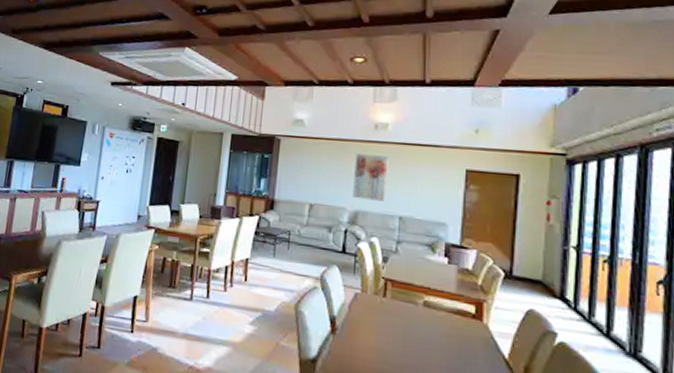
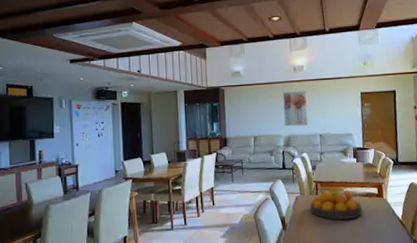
fruit bowl: none [372,290,448,342] -> present [310,186,362,220]

